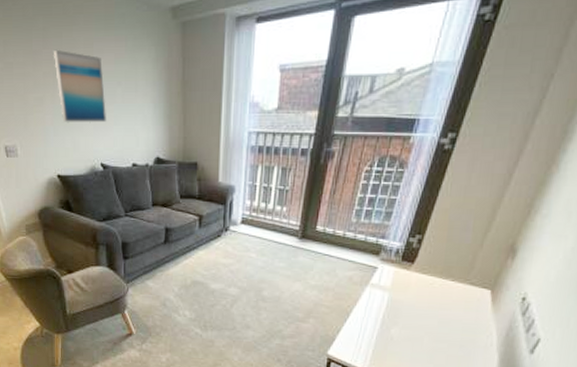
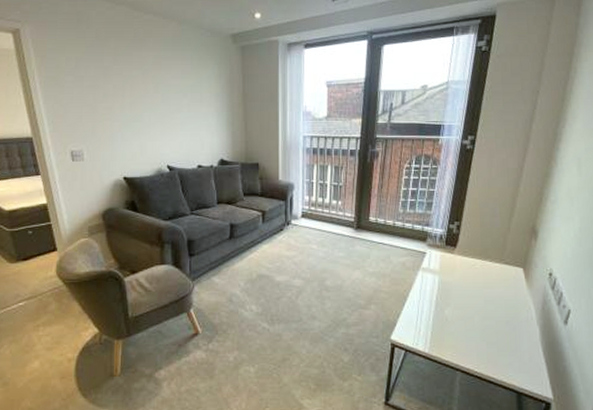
wall art: present [54,49,106,123] -> none [124,66,173,130]

